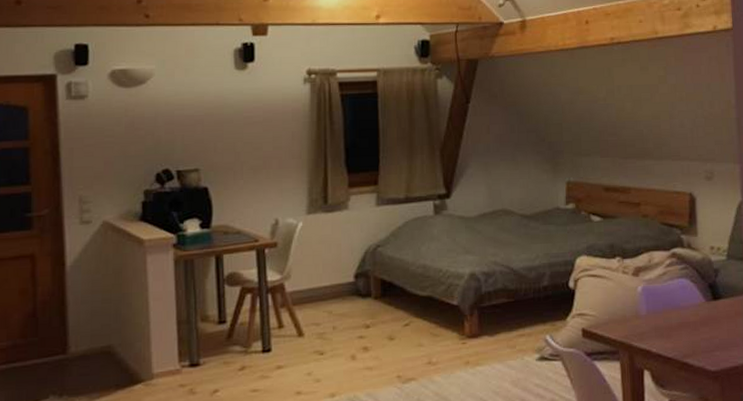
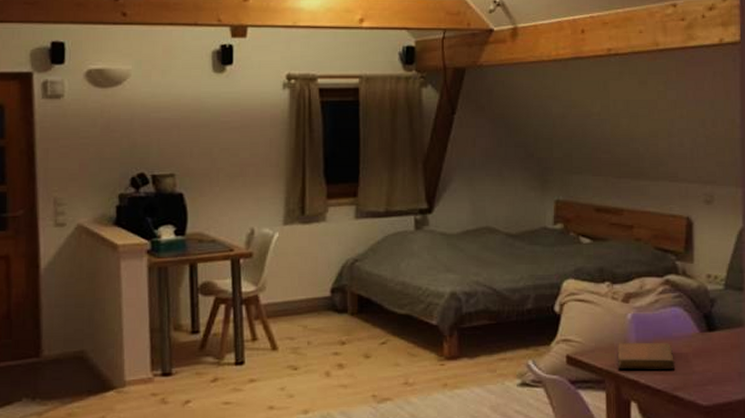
notebook: none [630,313,684,340] -> present [618,342,675,370]

